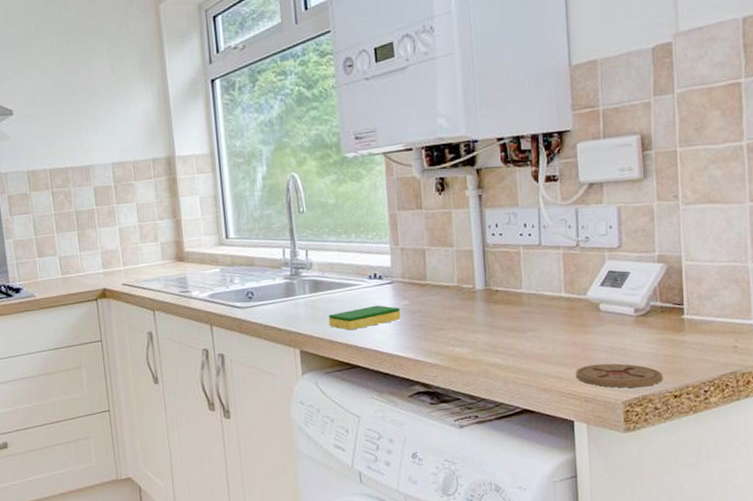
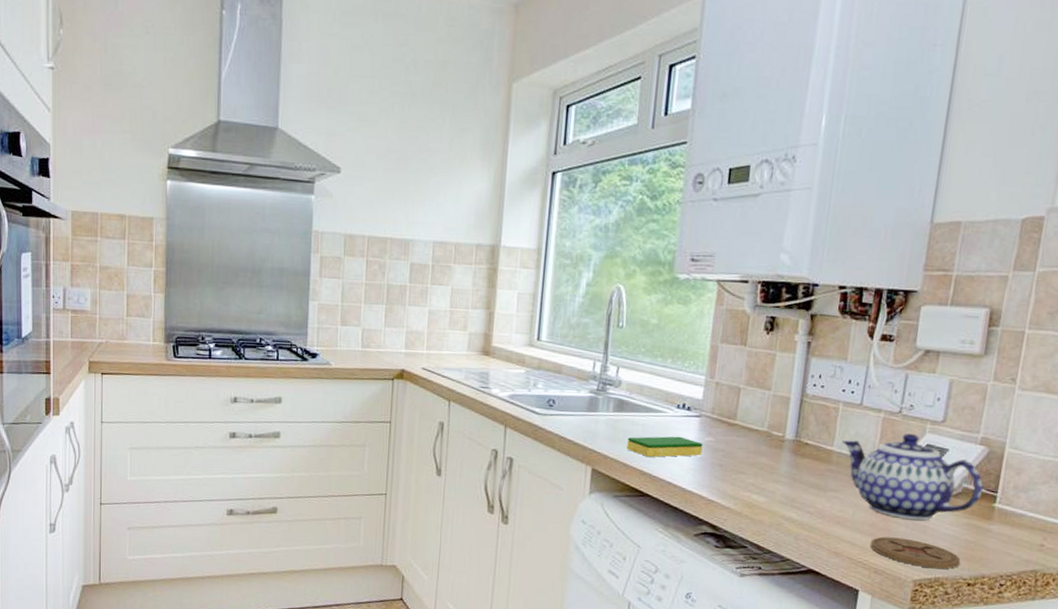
teapot: none [530,263,670,345] -> present [842,433,983,521]

